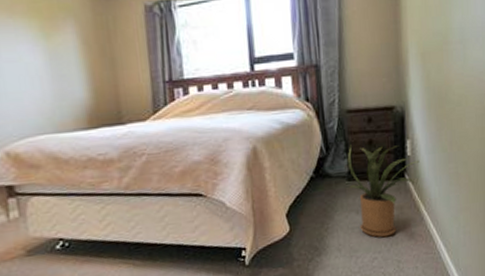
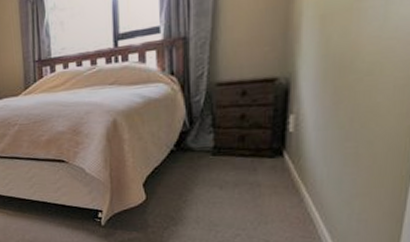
house plant: present [347,145,420,238] -> none [213,119,305,216]

